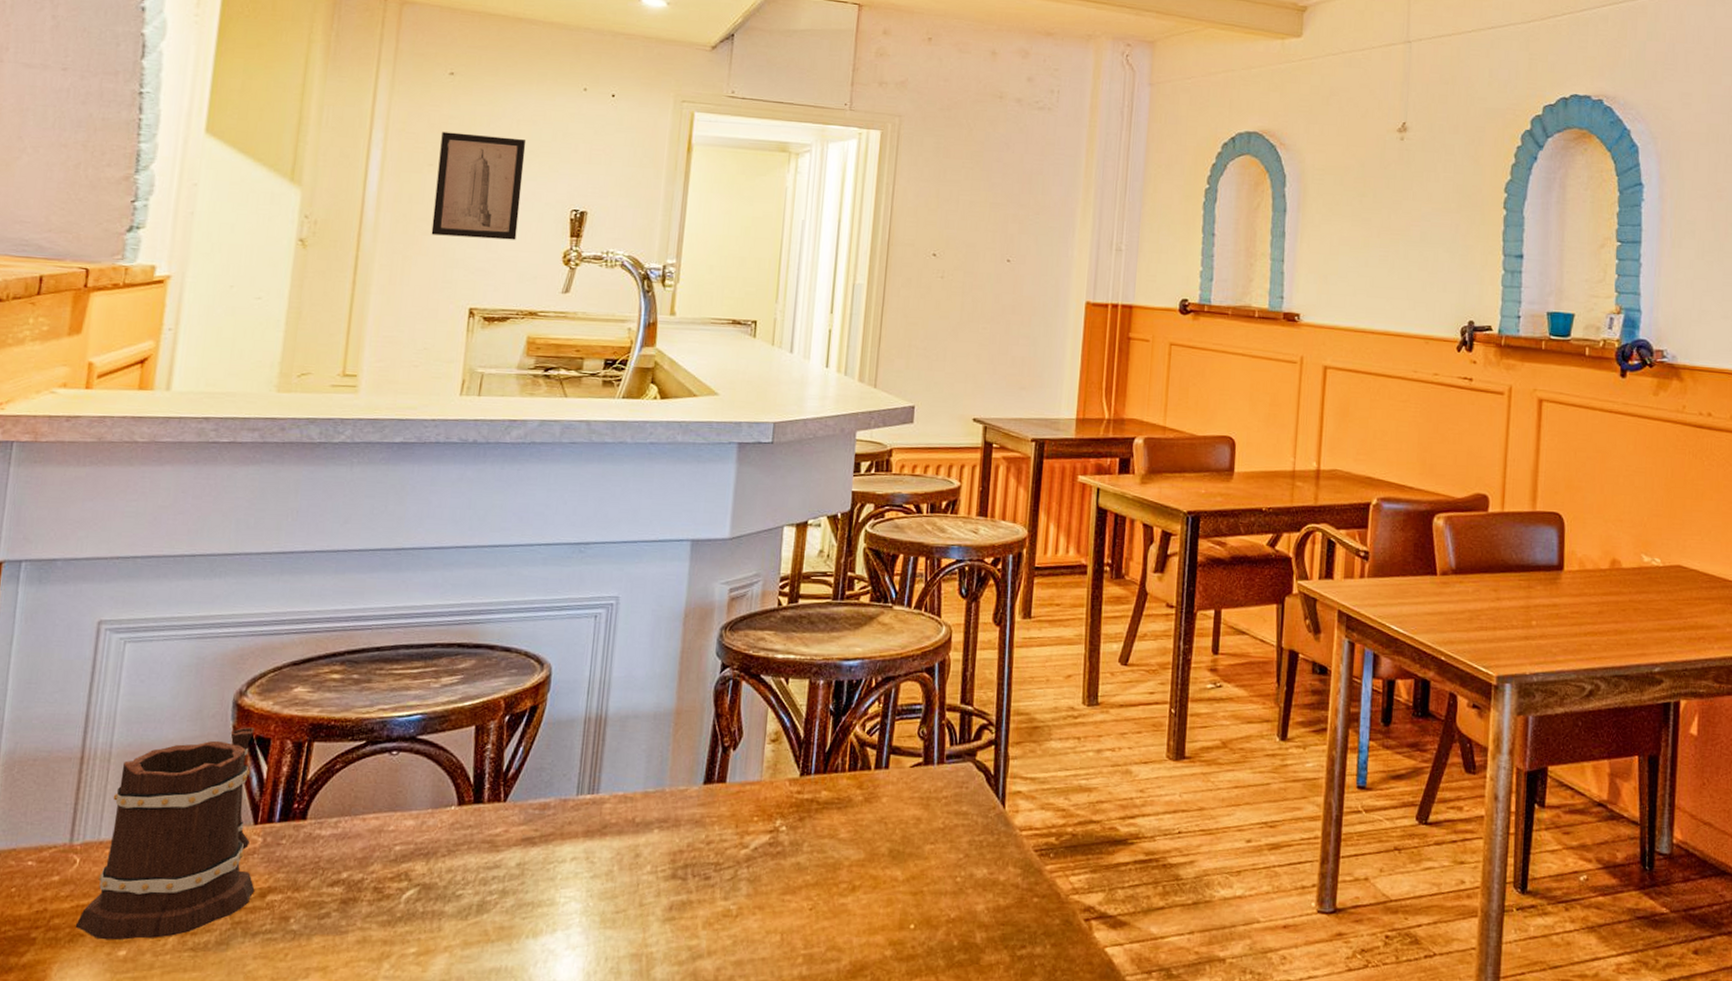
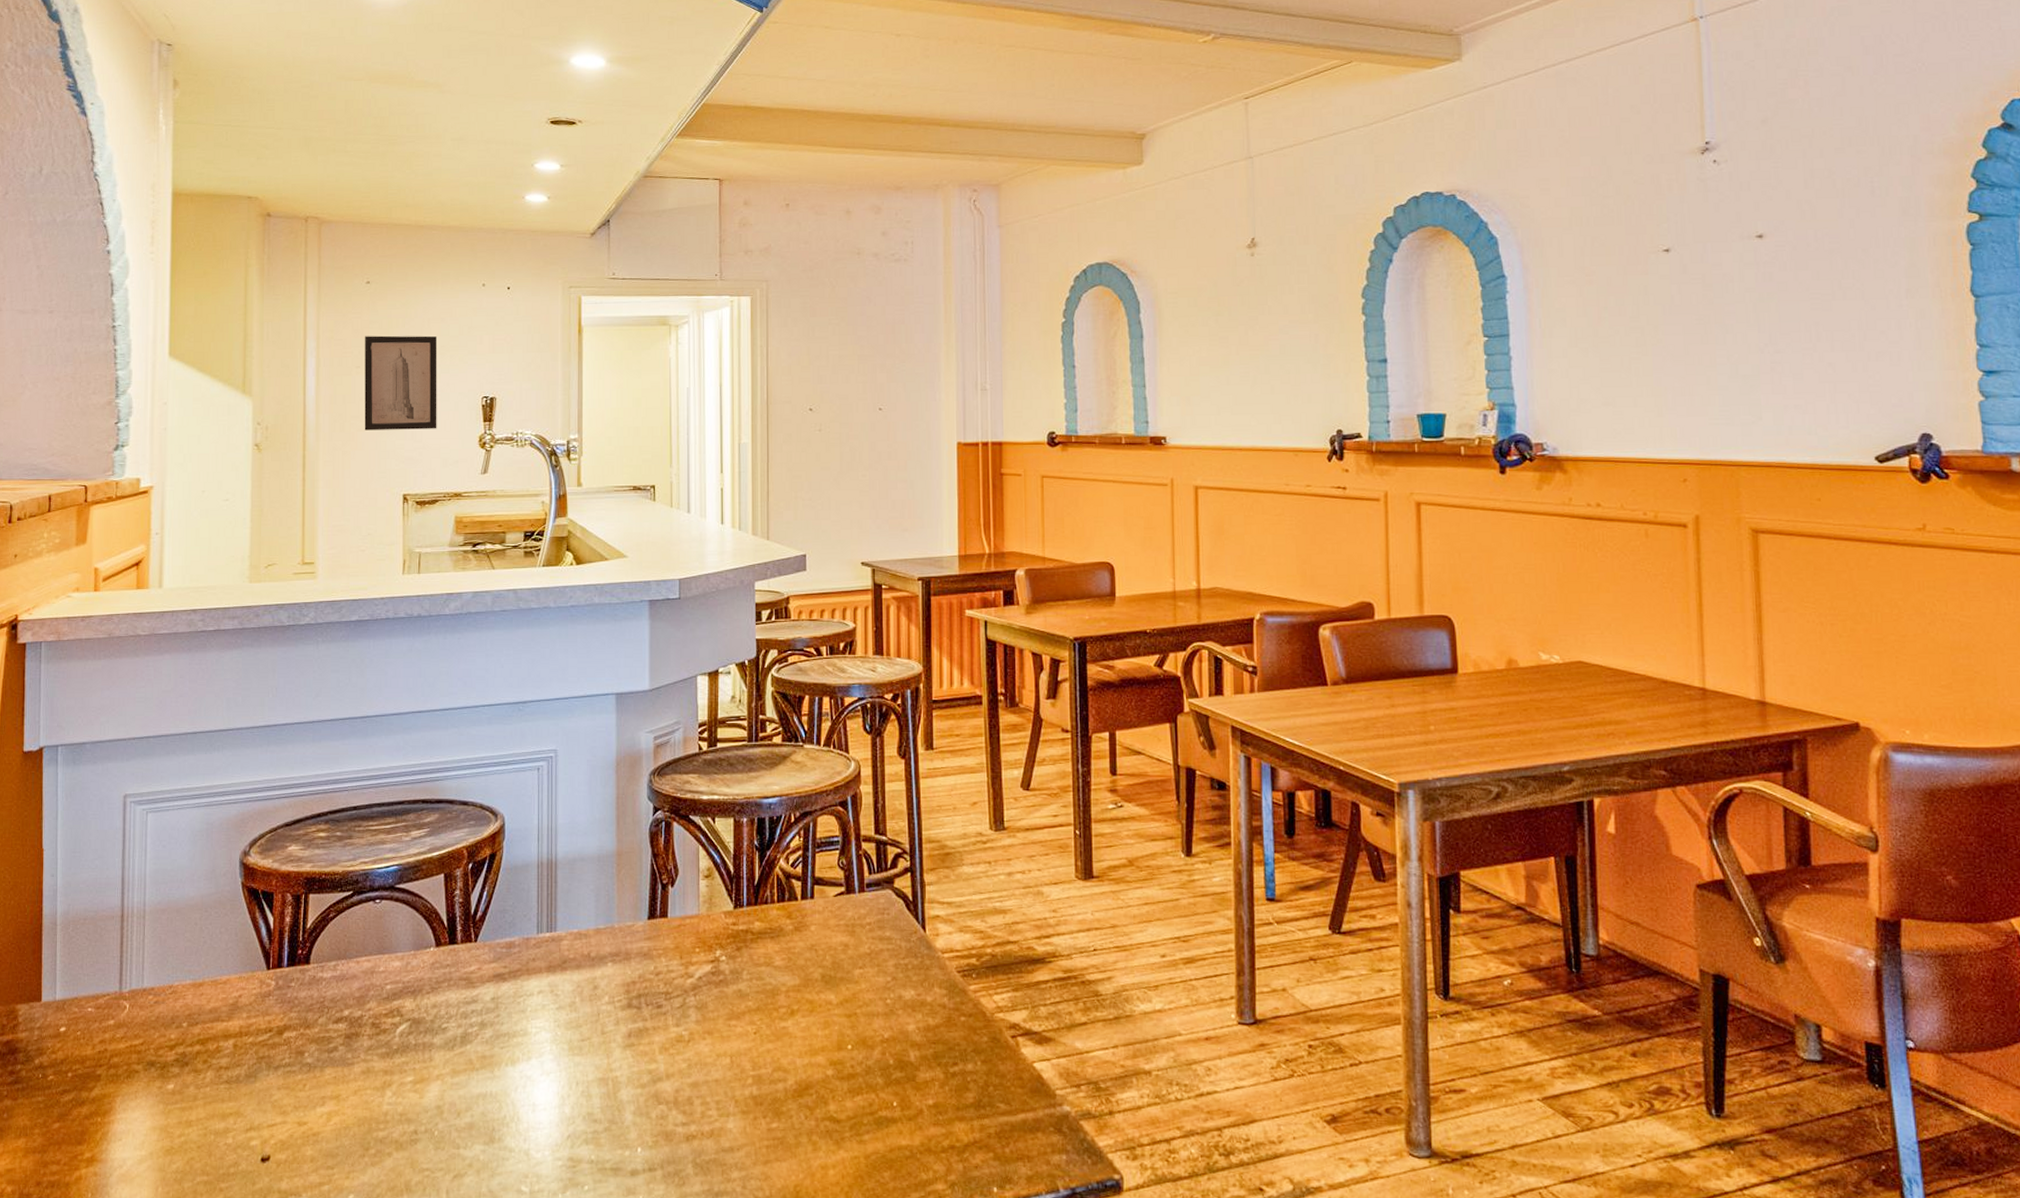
beer mug: present [75,727,255,941] -> none [131,883,273,1076]

